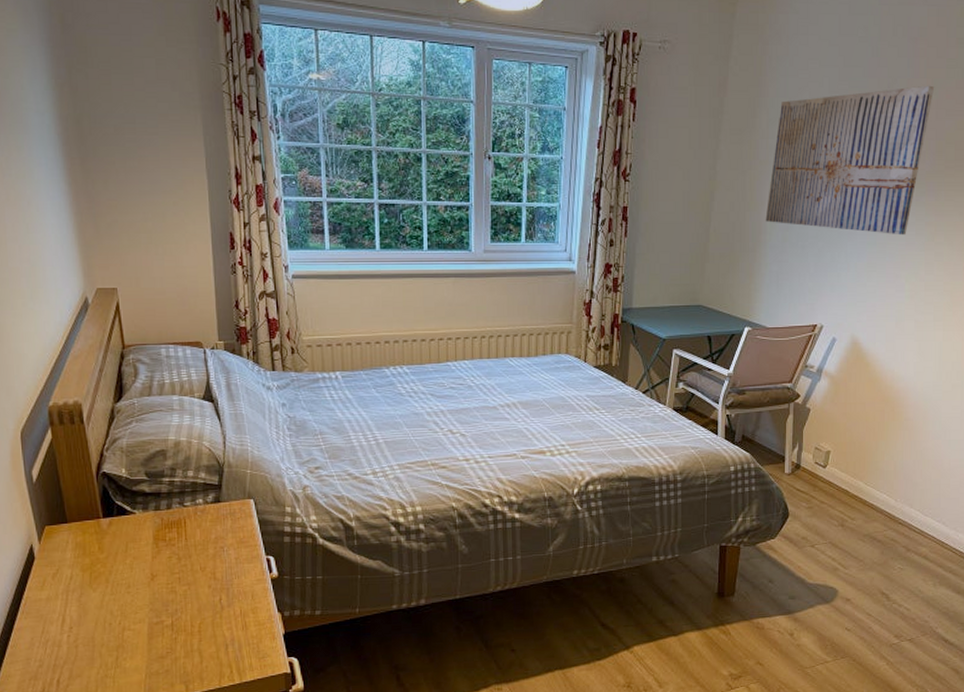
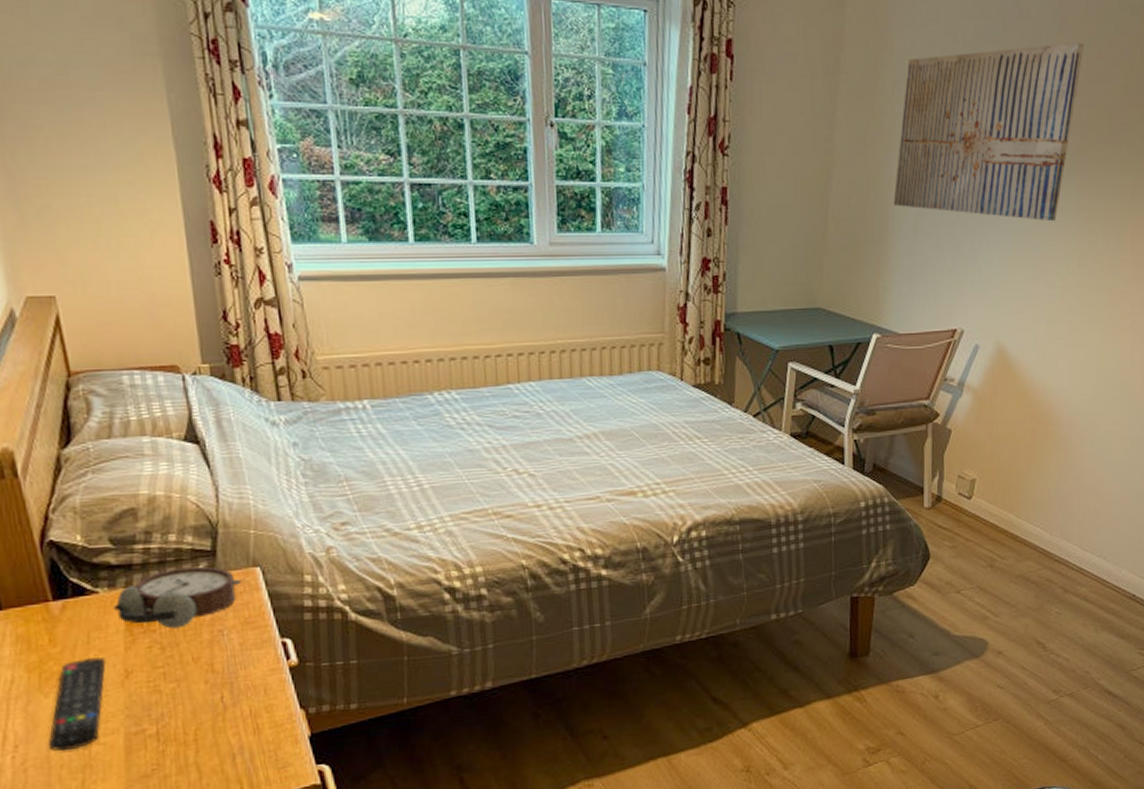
remote control: none [93,563,138,634] -> present [48,657,106,752]
alarm clock: none [145,496,239,544] -> present [113,566,241,629]

